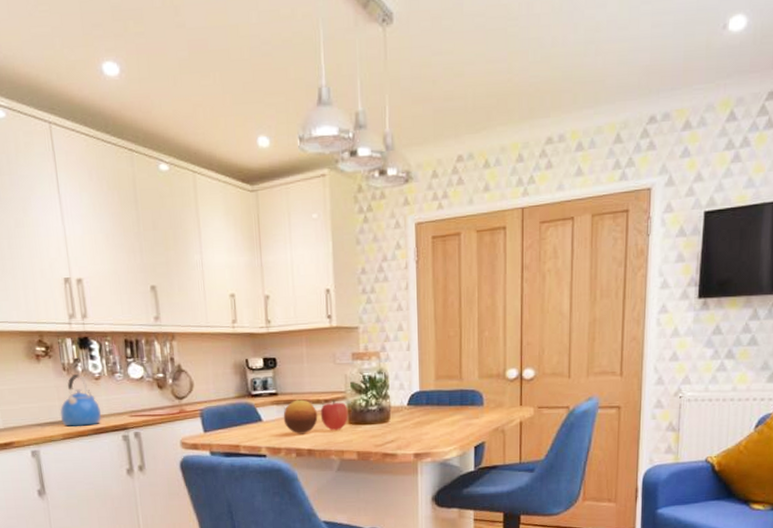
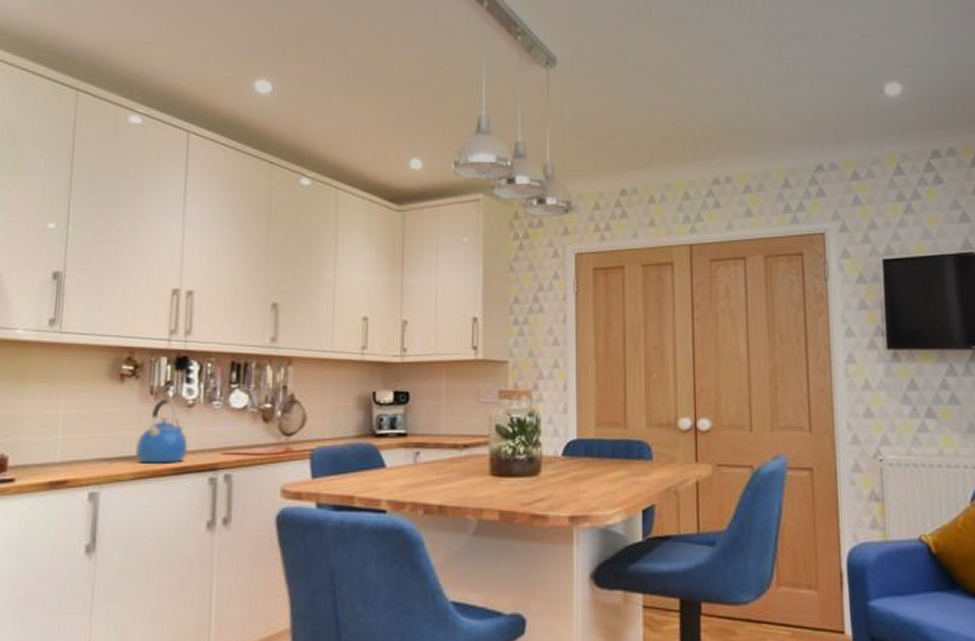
fruit: present [283,399,318,435] -> none [411,443,454,486]
fruit: present [320,399,348,431] -> none [457,444,491,483]

